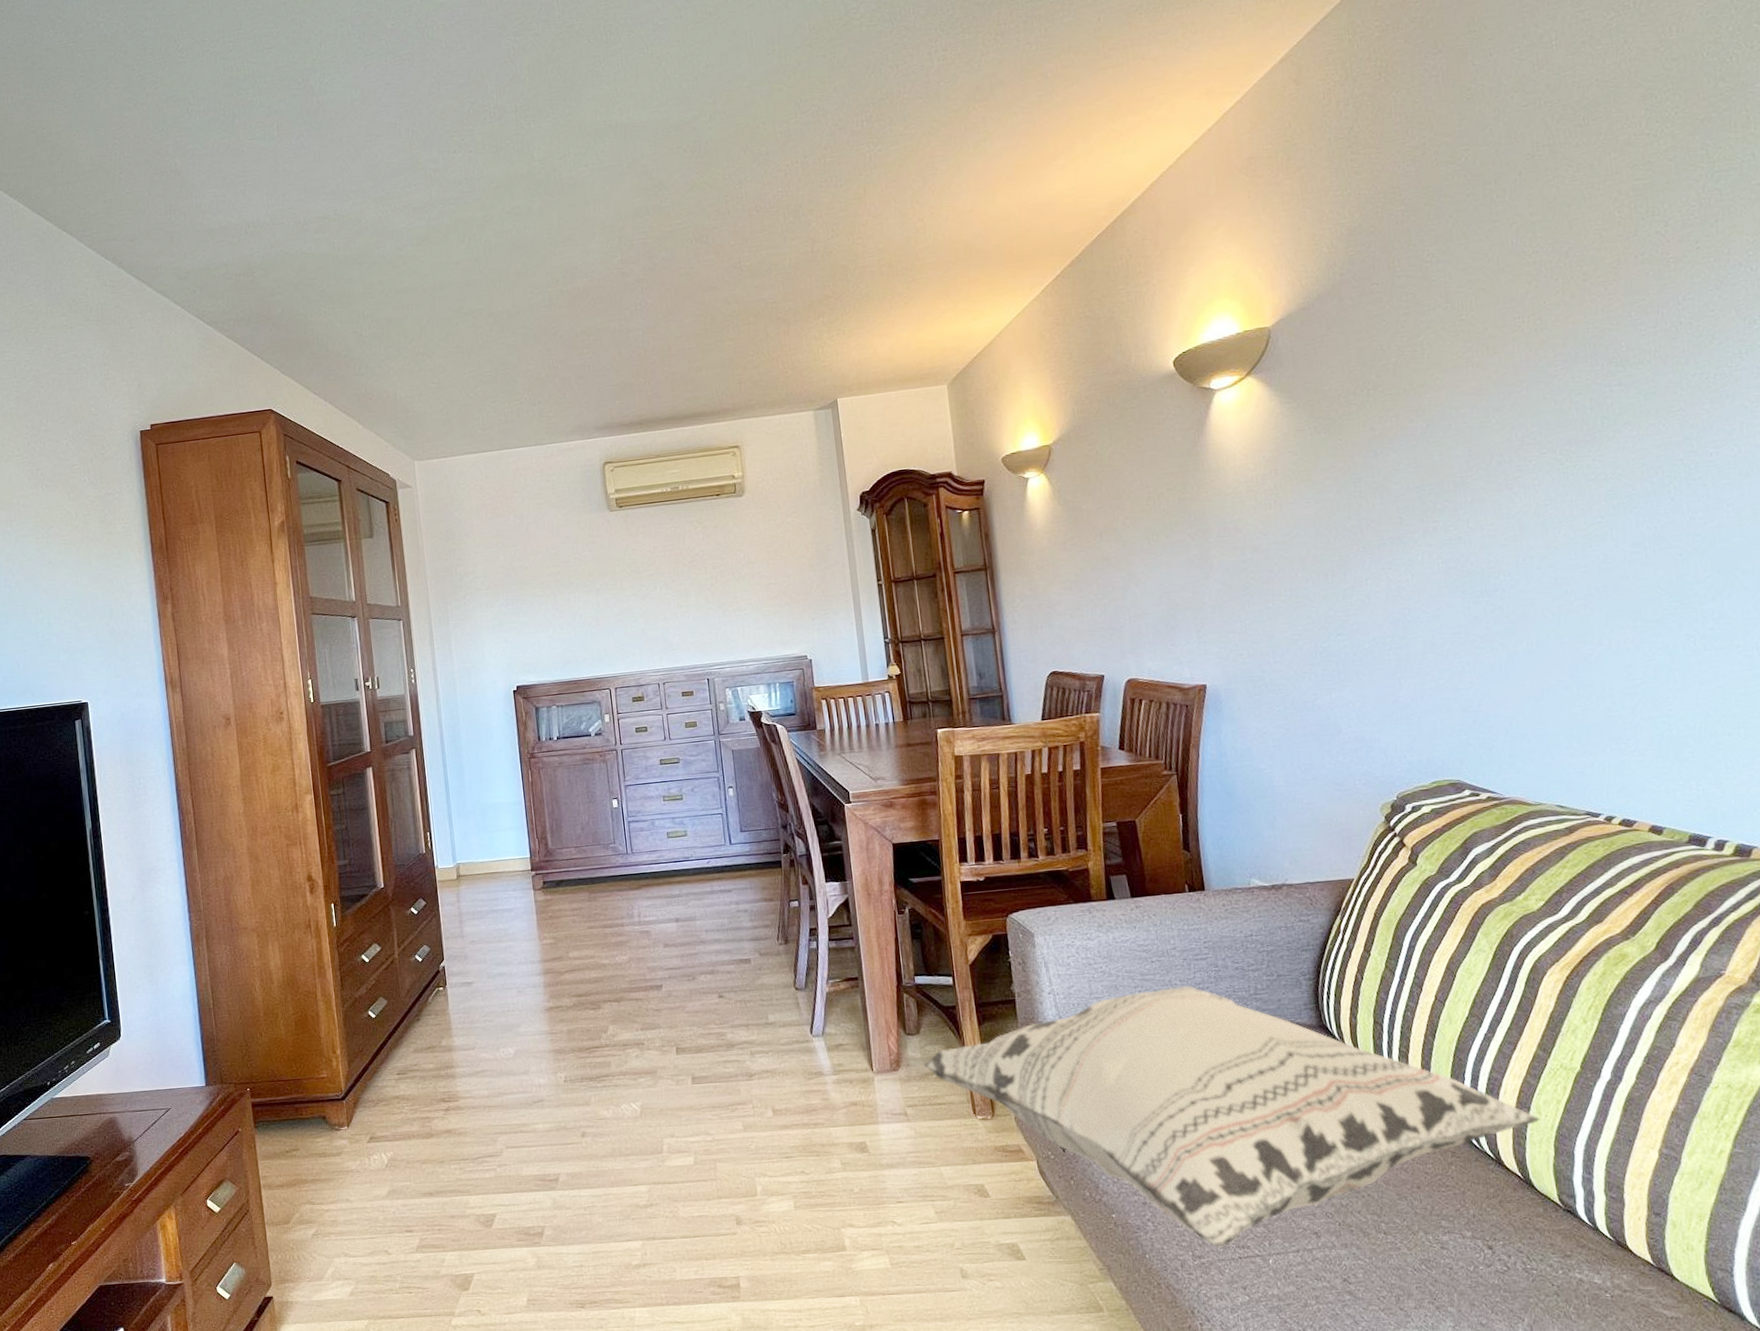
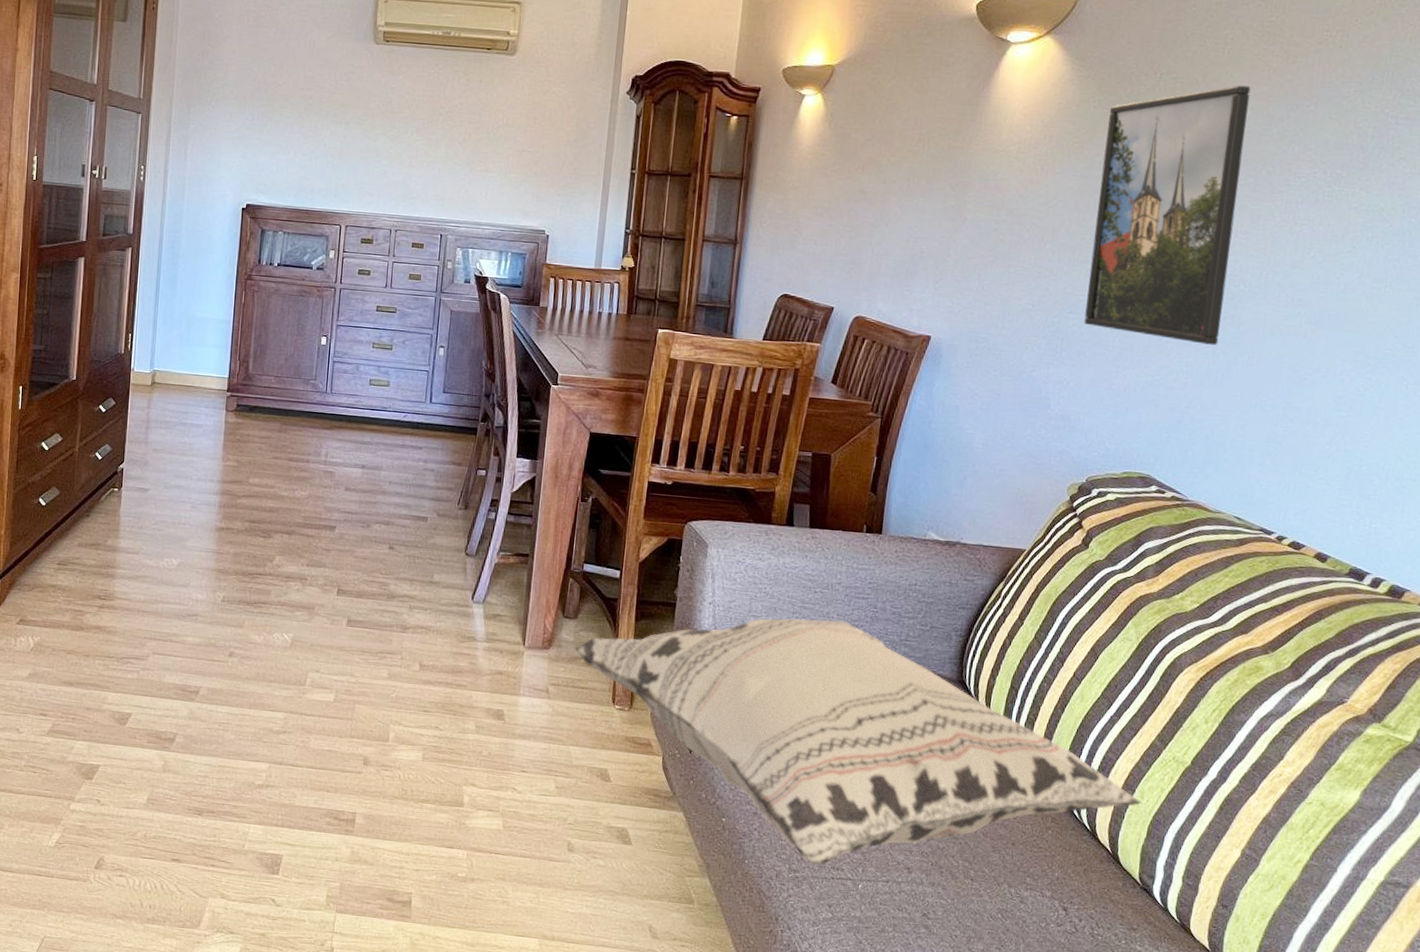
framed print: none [1326,384,1493,644] -> present [1084,85,1251,345]

